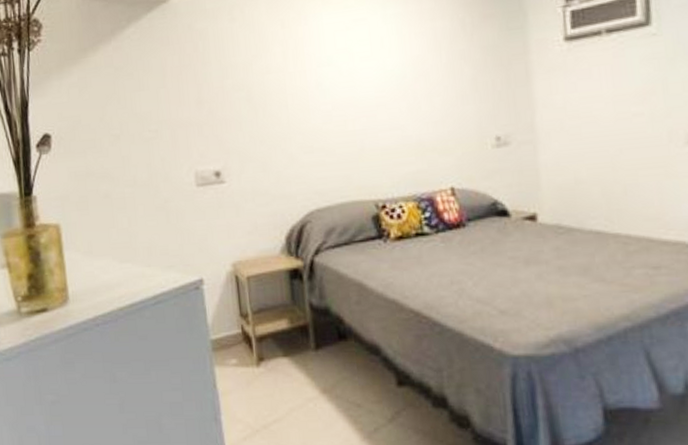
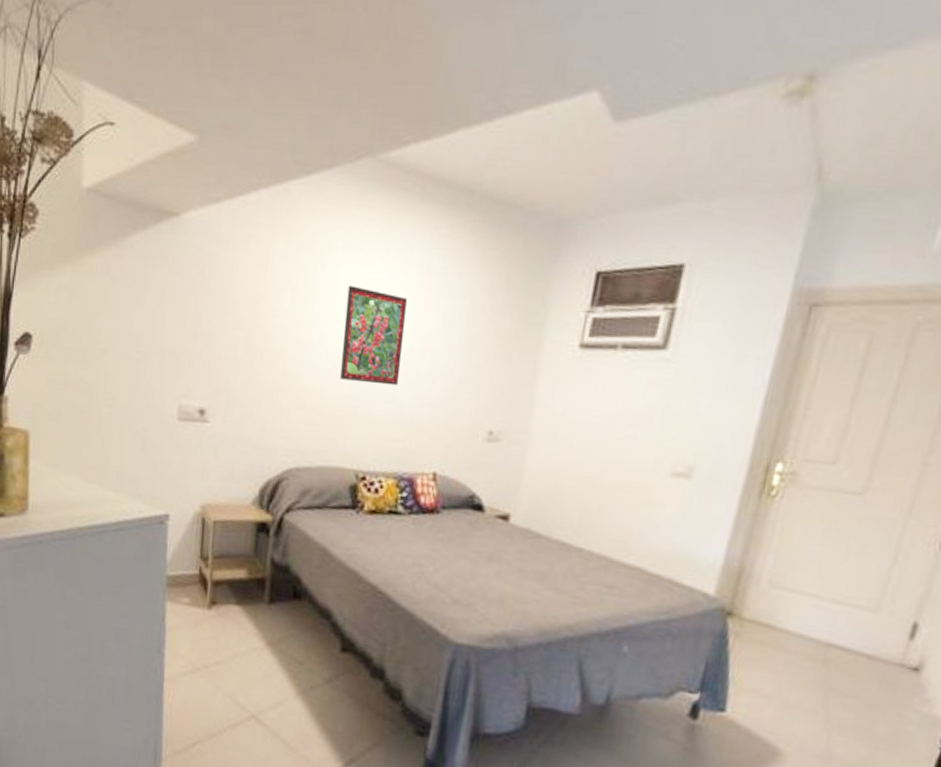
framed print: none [332,29,399,117] -> present [340,285,407,386]

